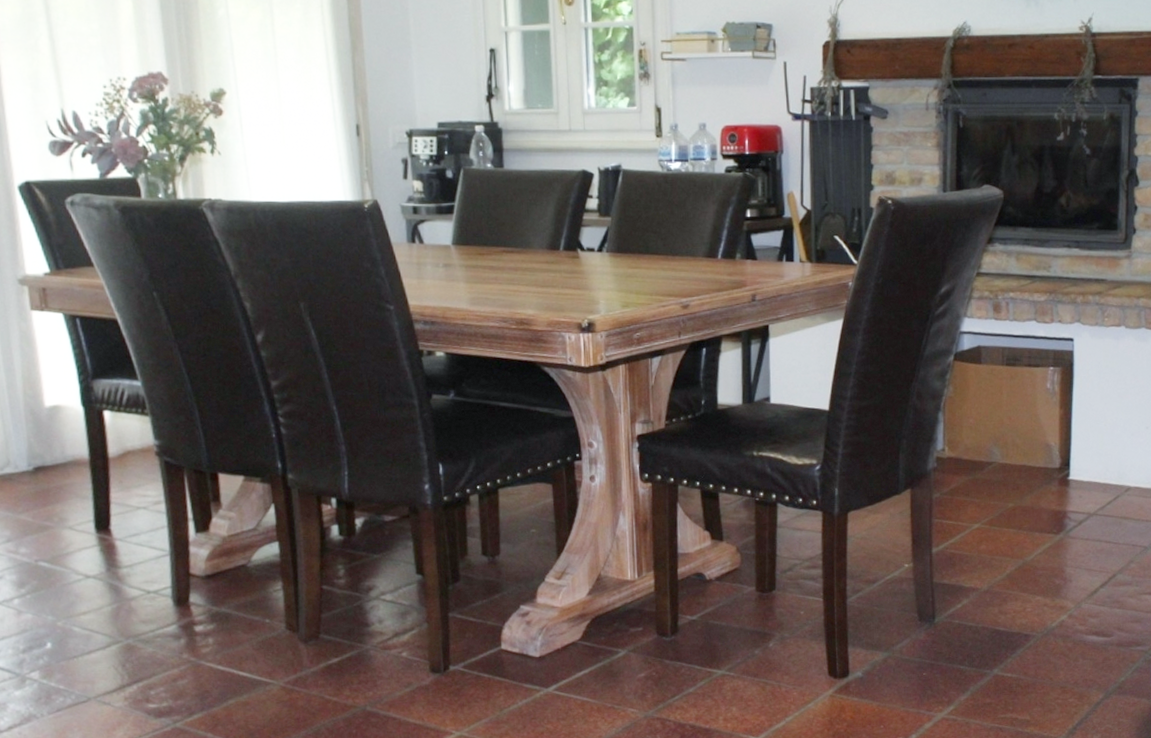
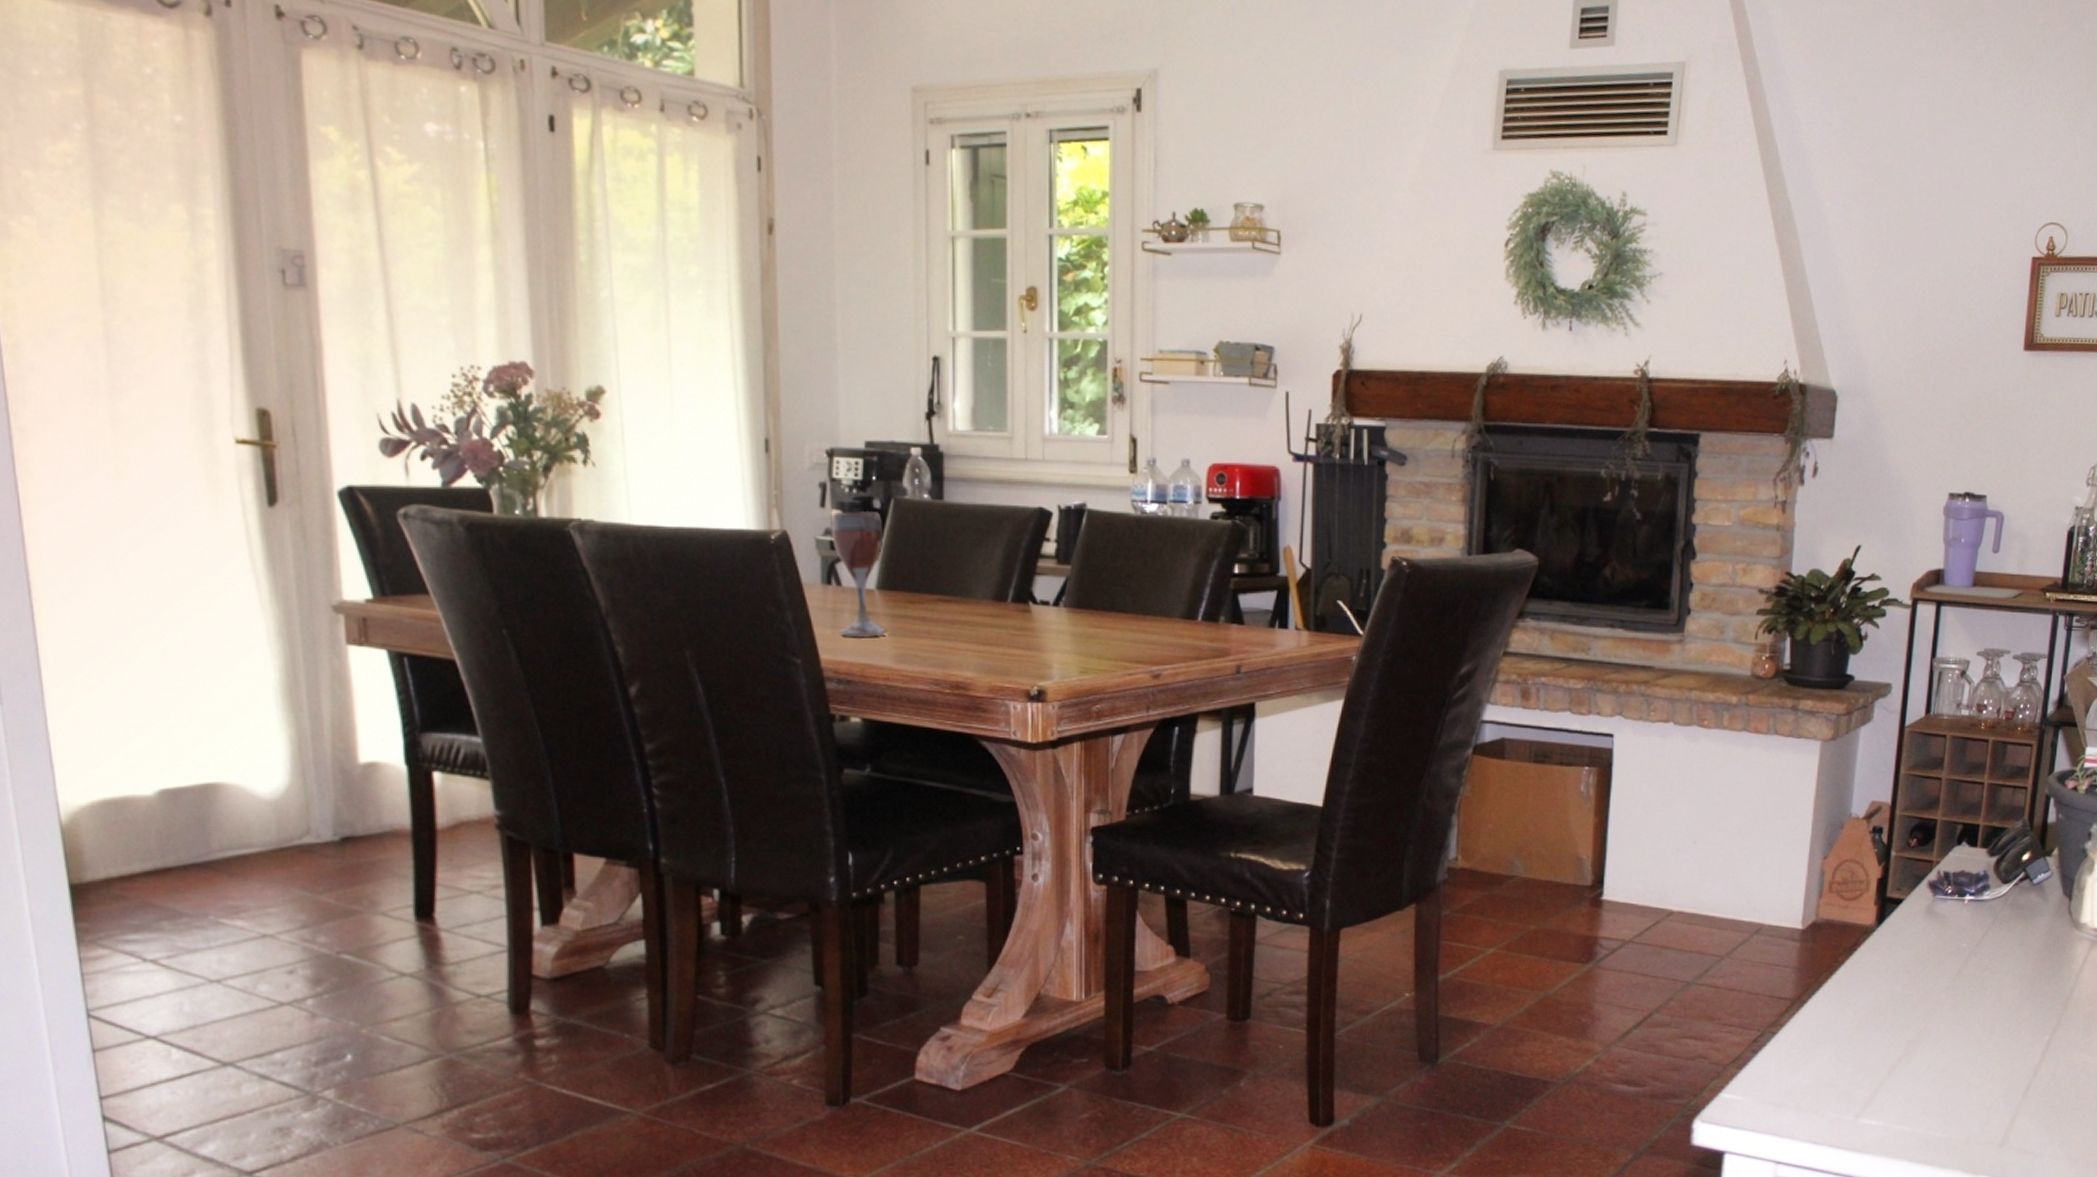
cup: none [413,181,464,285] -> present [831,511,889,637]

